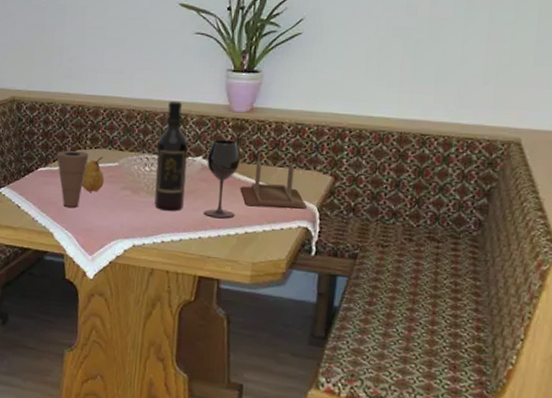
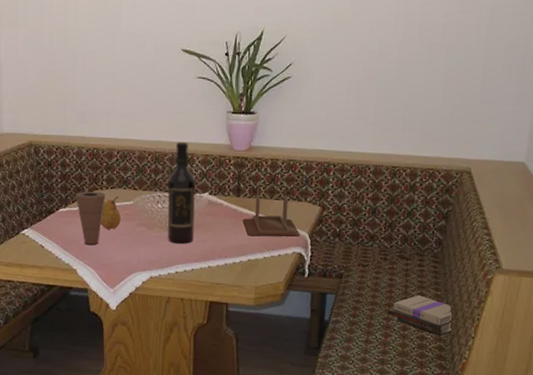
wineglass: present [204,139,240,219] -> none [212,177,241,249]
books: none [411,284,497,335] -> present [387,295,453,336]

